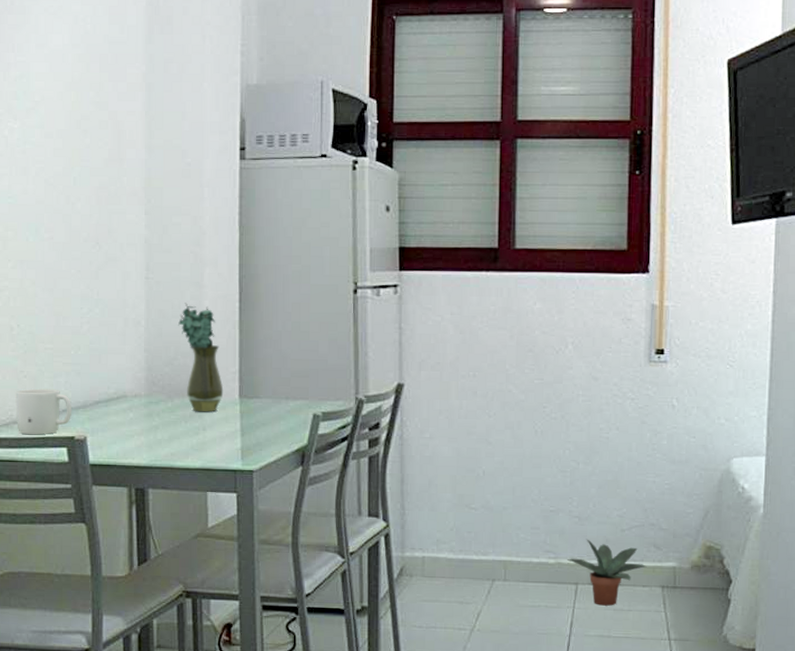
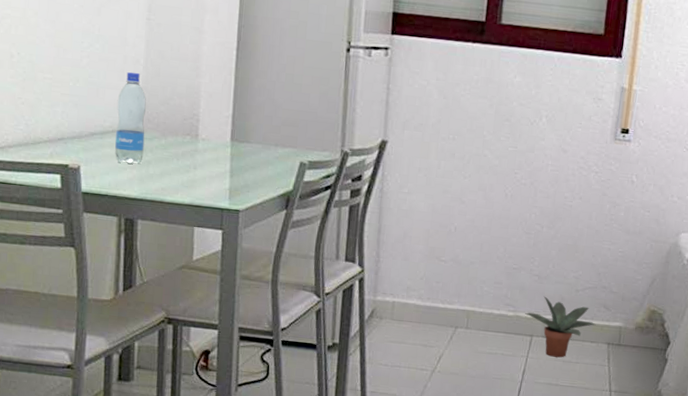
mug: present [15,388,73,435] -> none [11,115,68,161]
bottle: none [120,334,151,431] -> present [115,72,146,165]
vase: present [178,303,224,412] -> none [176,46,216,152]

